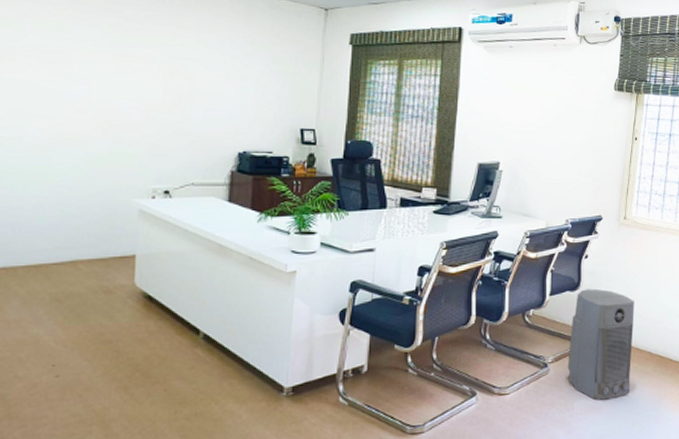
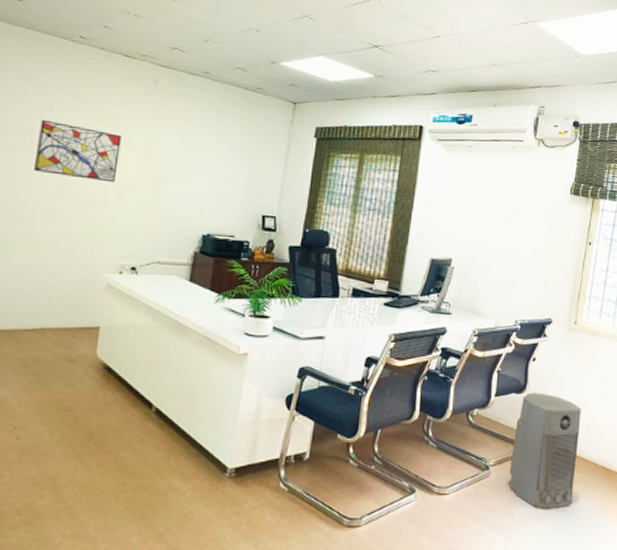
wall art: none [47,38,141,103] -> present [34,119,122,183]

